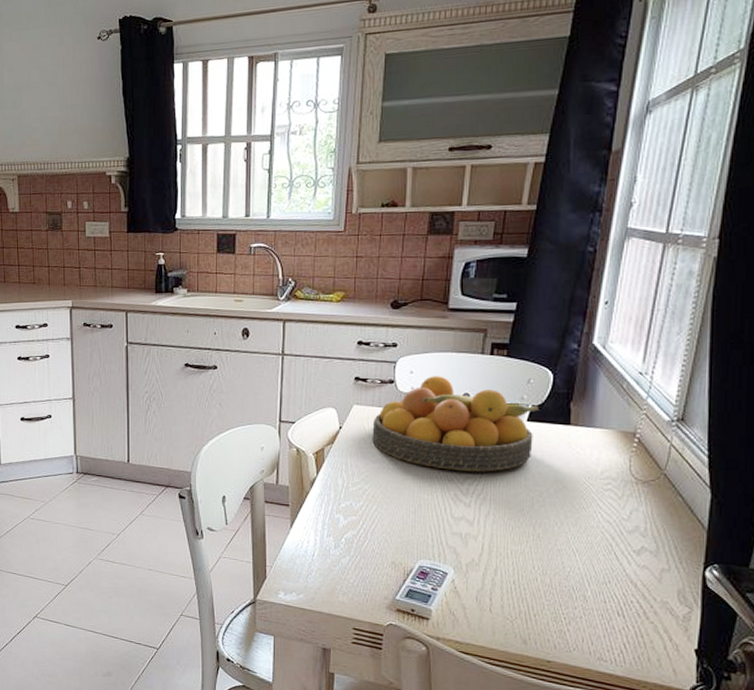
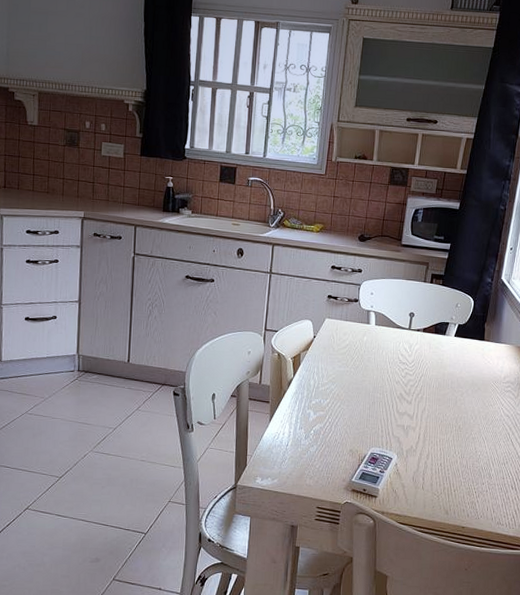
fruit bowl: present [372,376,540,472] -> none [339,297,464,376]

